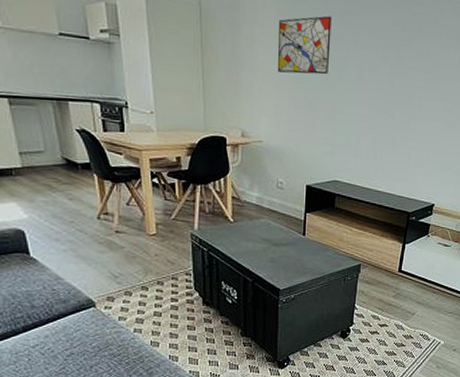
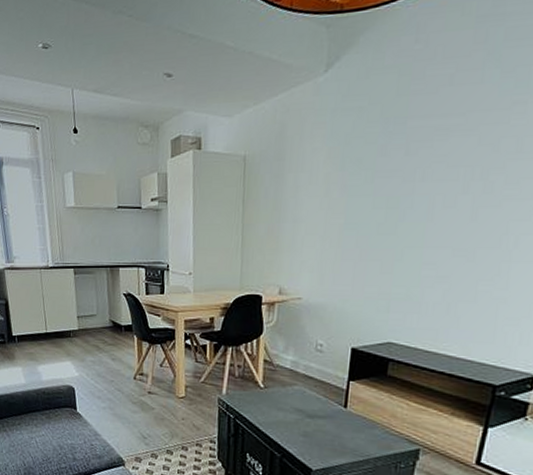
wall art: present [278,16,332,75] -> none [325,149,394,220]

